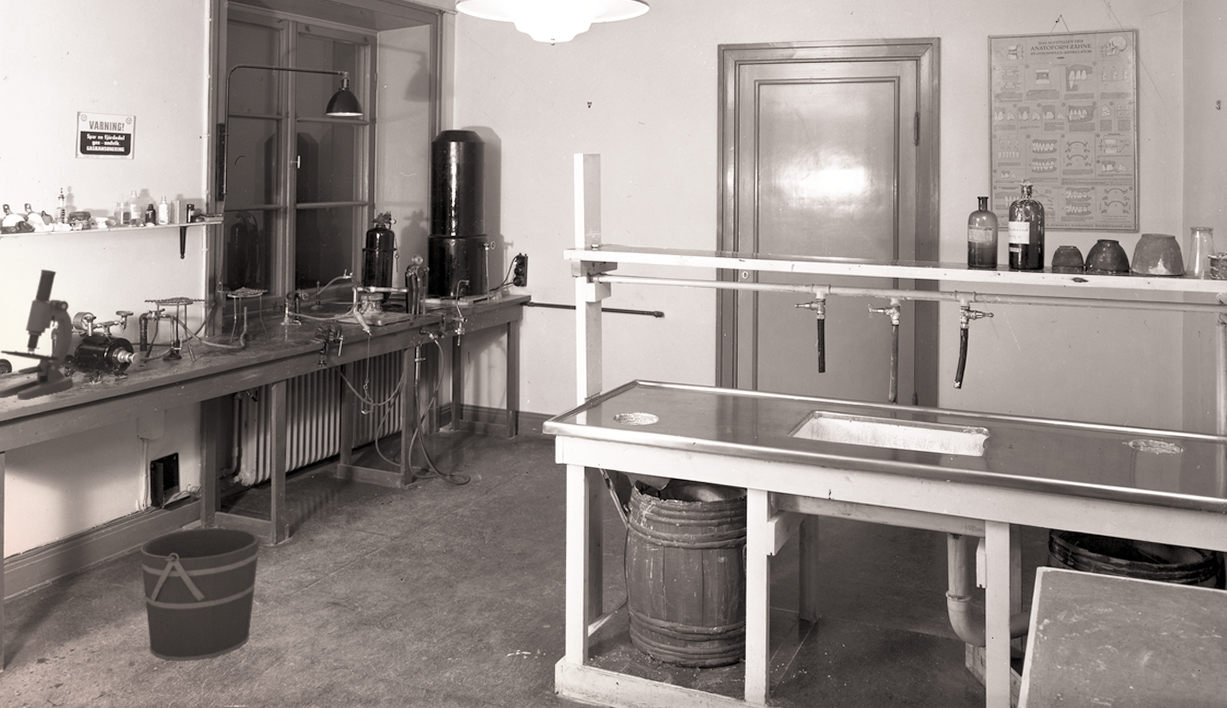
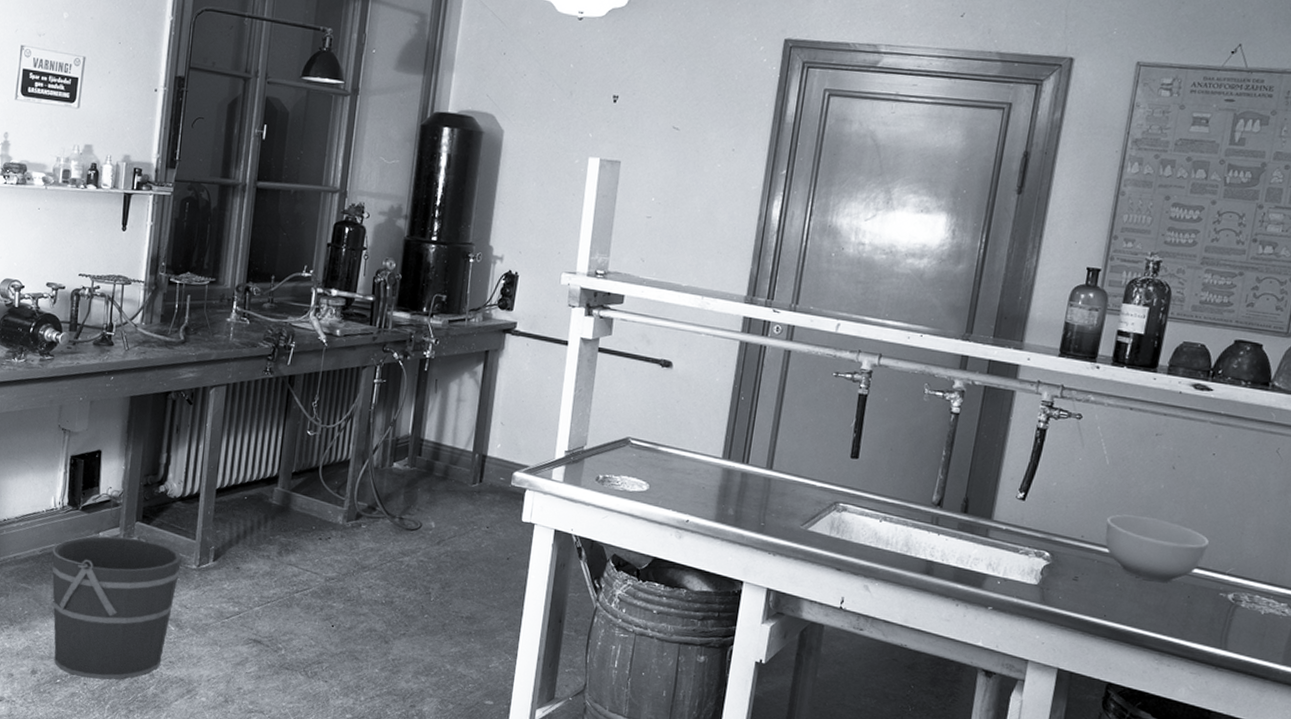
bowl: none [1027,389,1108,441] -> present [1105,514,1210,583]

